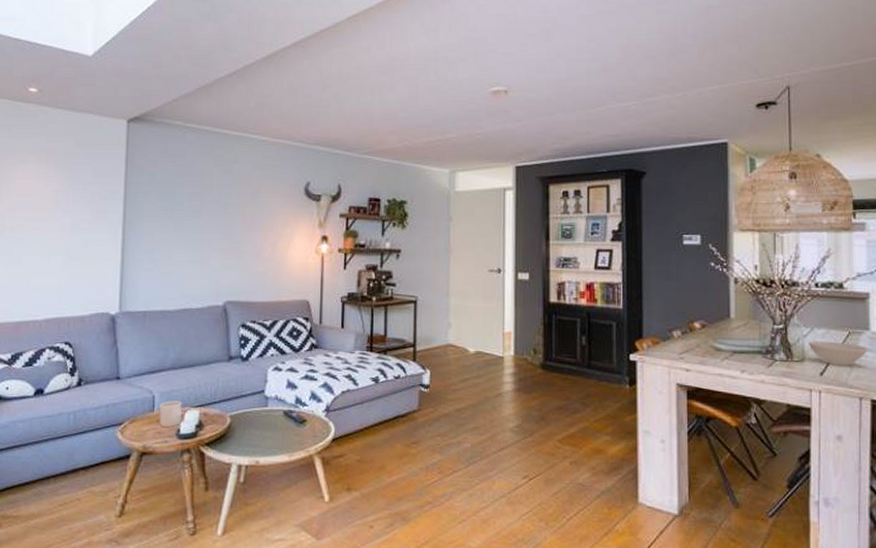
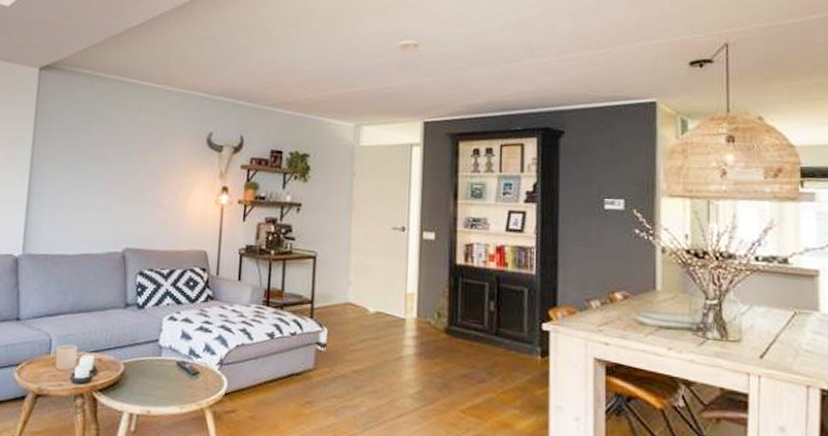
bowl: present [808,341,867,366] -> none [746,319,816,350]

